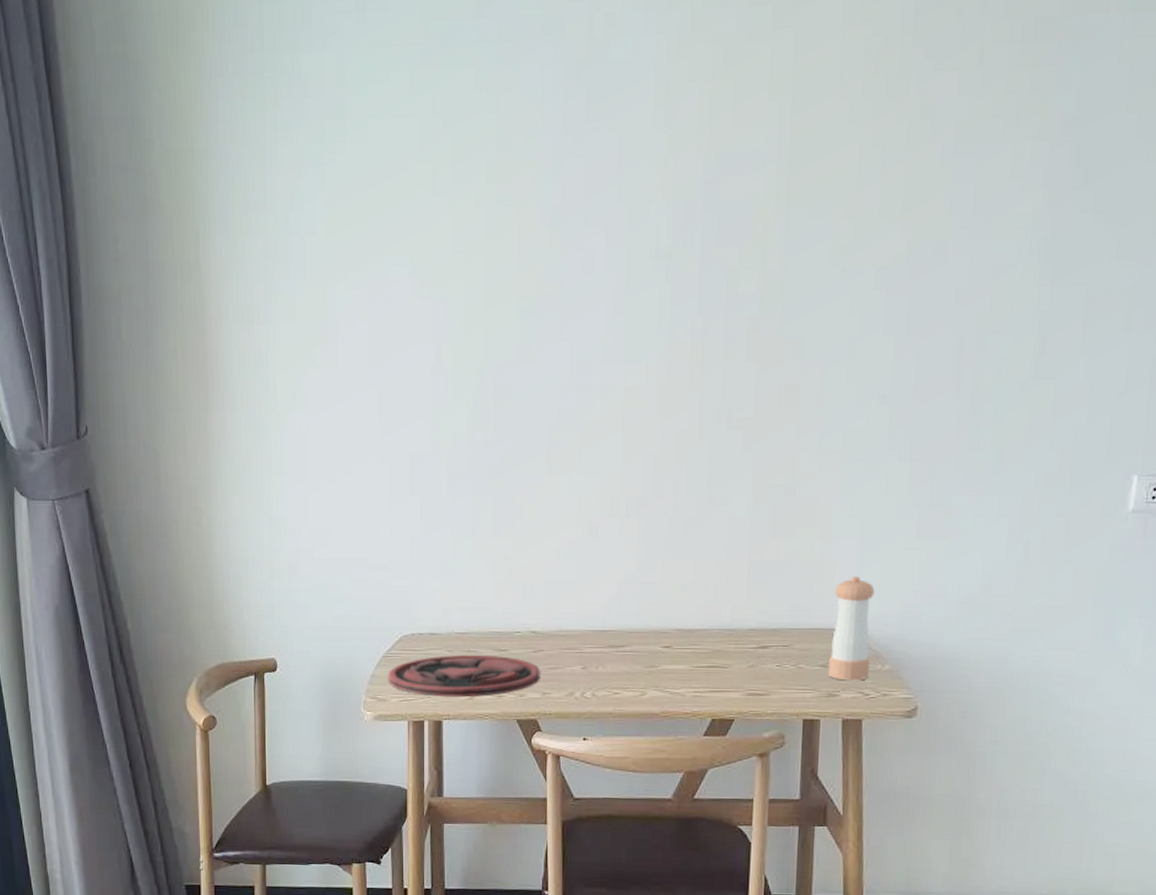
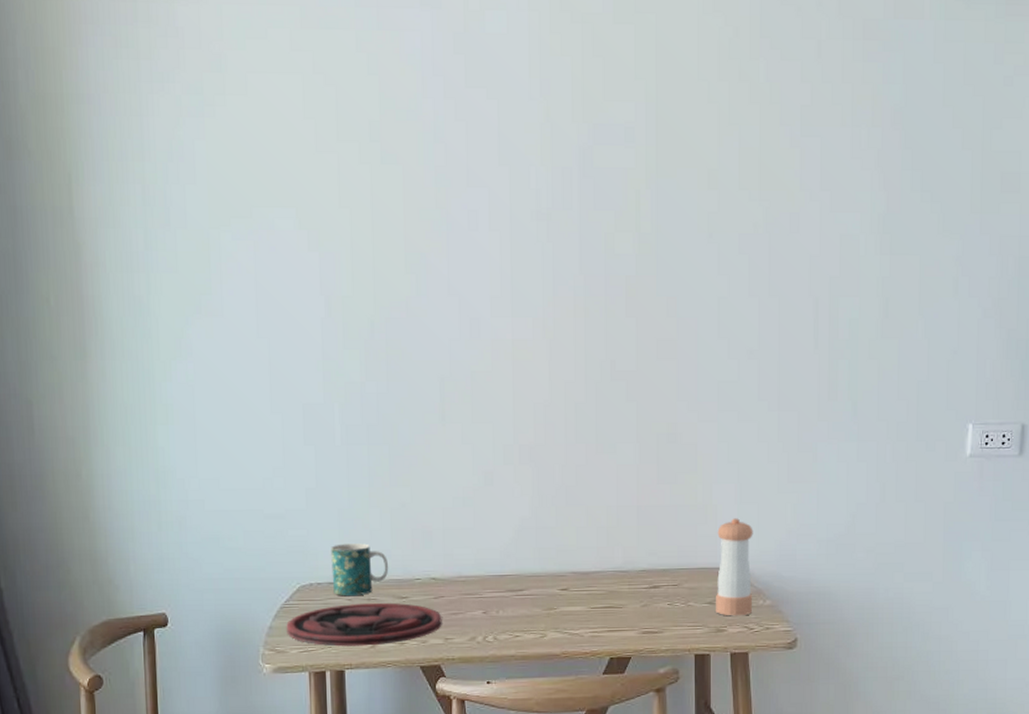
mug: none [433,595,490,648] -> present [331,543,389,597]

